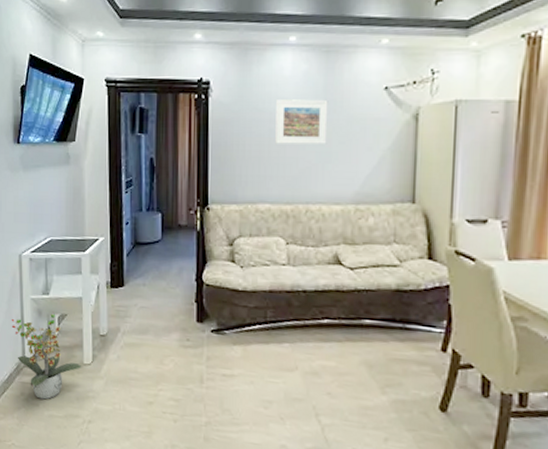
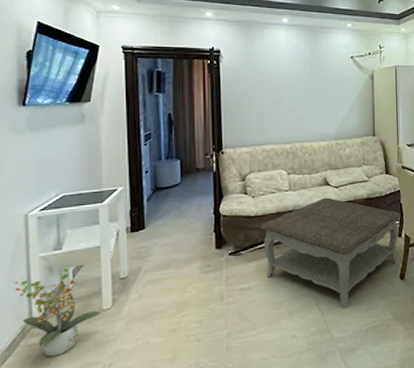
coffee table: none [249,280,448,431] -> present [261,197,401,309]
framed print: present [275,99,328,144] -> none [275,65,314,98]

